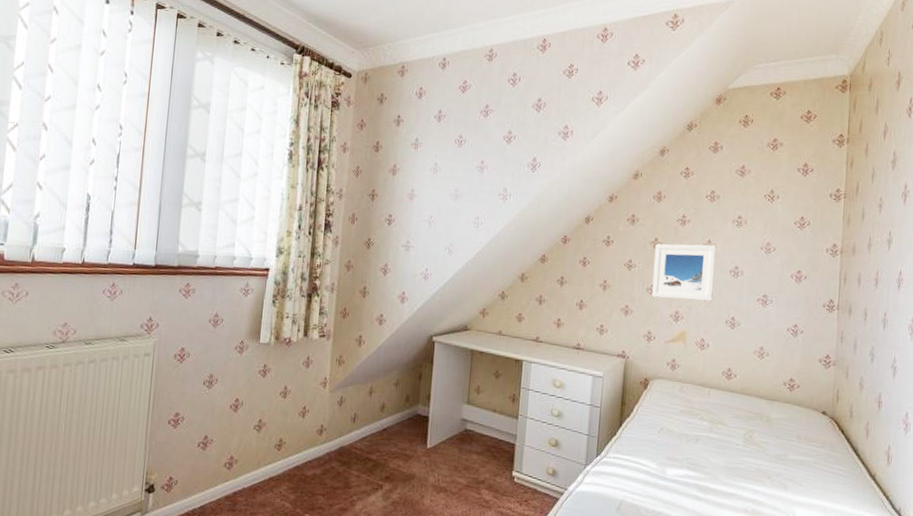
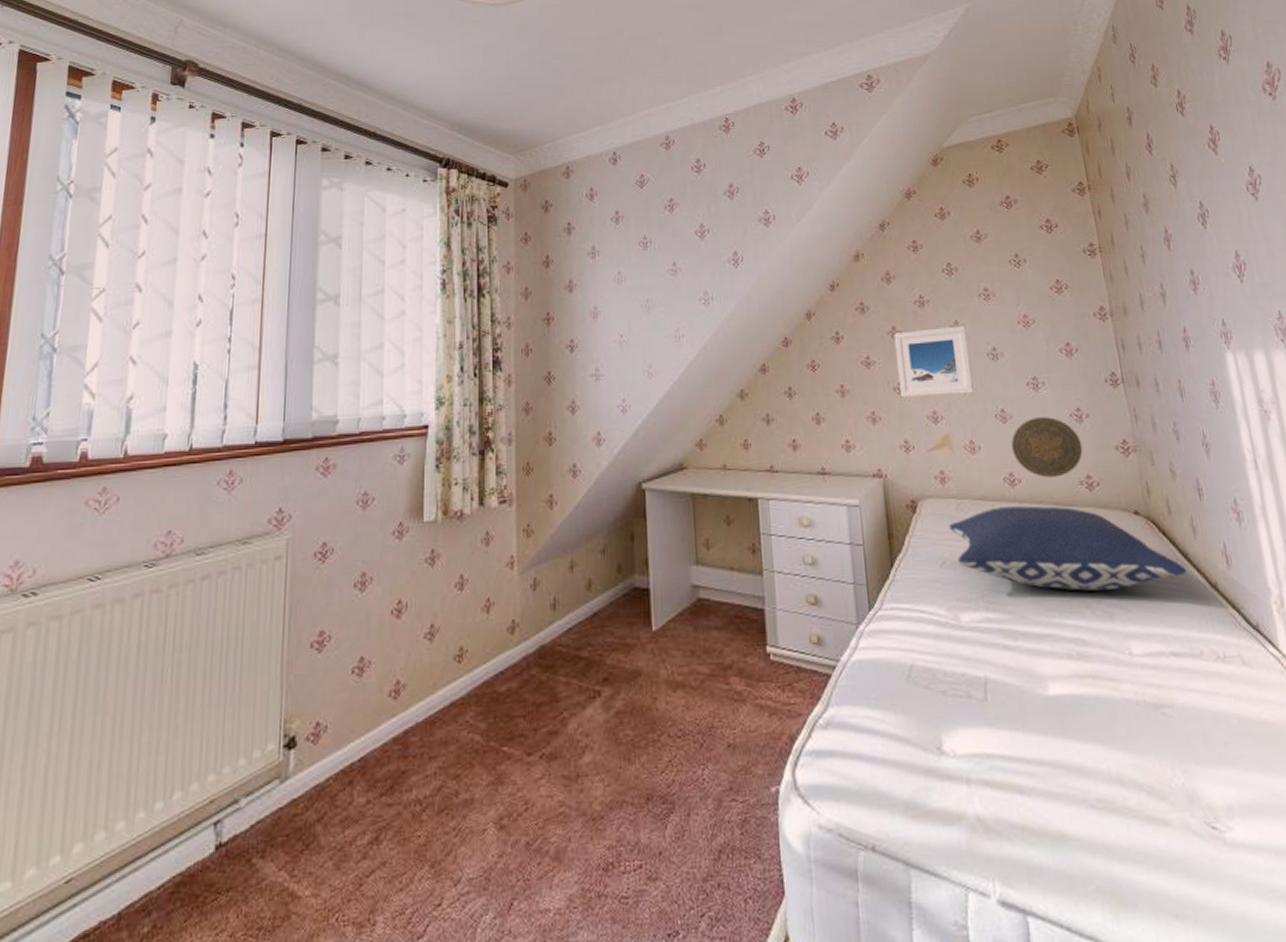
pillow: none [671,393,854,468] -> present [949,506,1187,591]
decorative plate: none [734,327,793,377] -> present [1011,417,1083,478]

